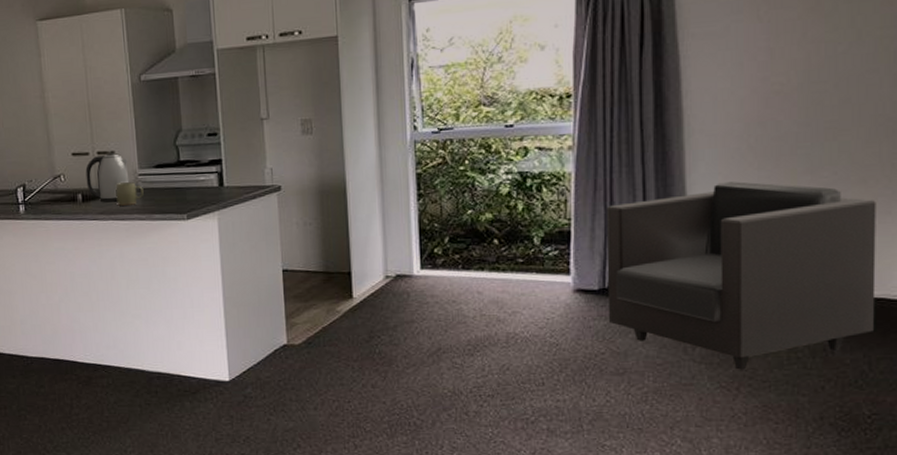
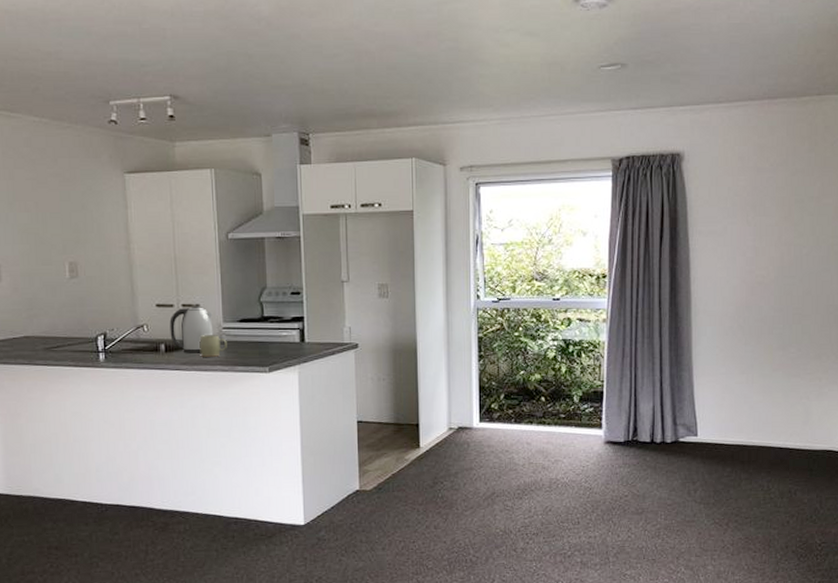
armchair: present [606,181,876,370] -> none [631,354,827,509]

